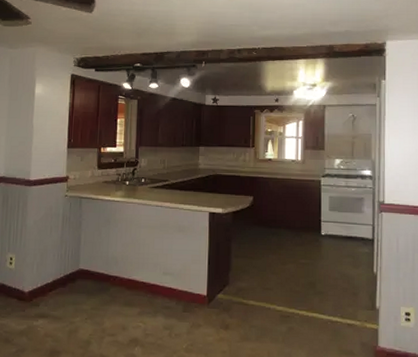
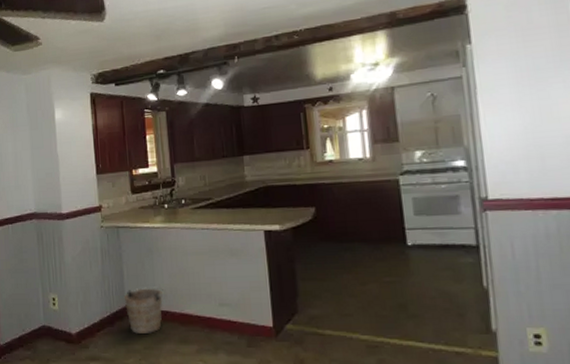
bucket: none [78,253,117,296] -> present [123,286,165,334]

